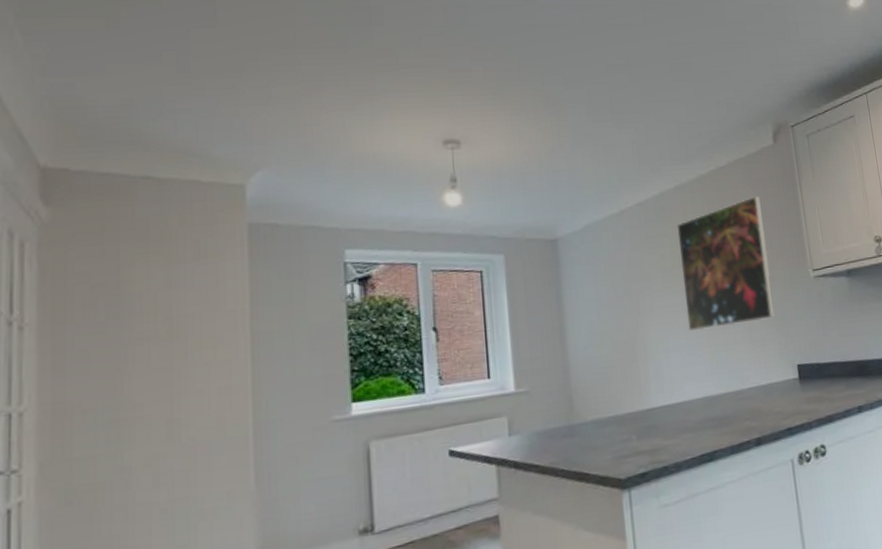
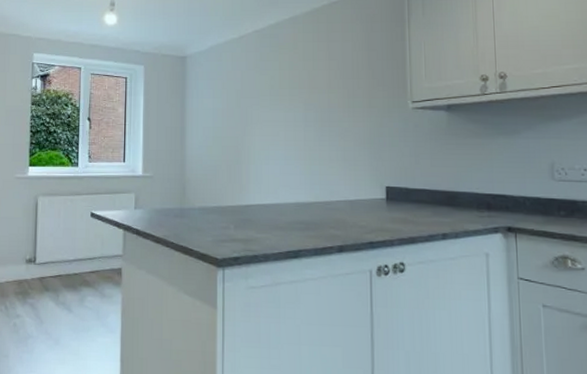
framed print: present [676,195,775,331] -> none [287,29,370,145]

